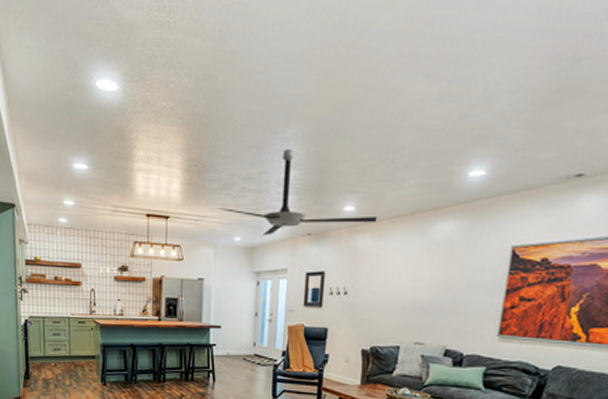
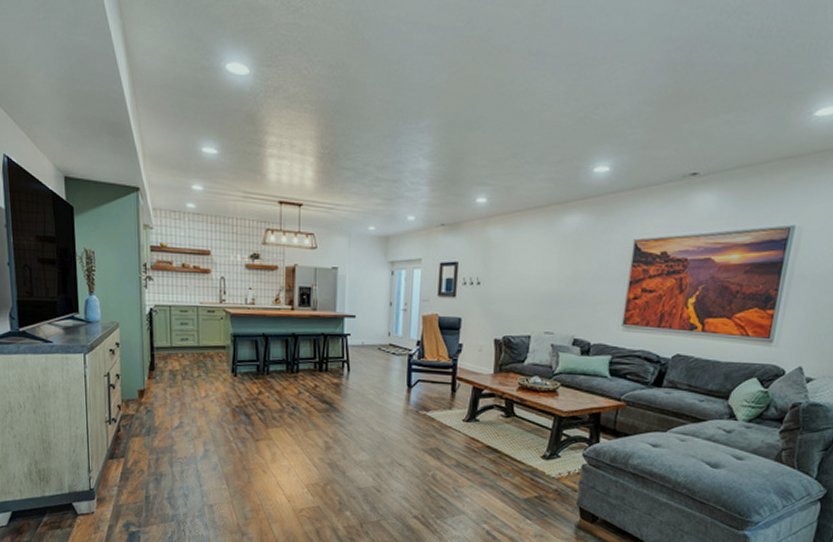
ceiling fan: present [216,148,378,236] -> none [350,139,509,226]

